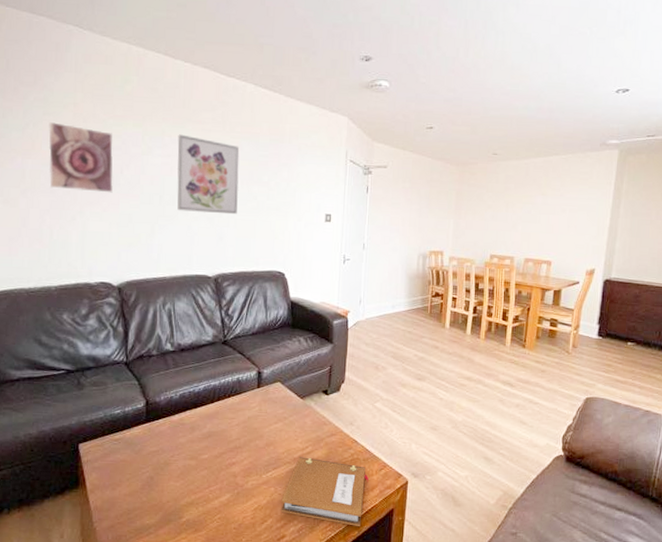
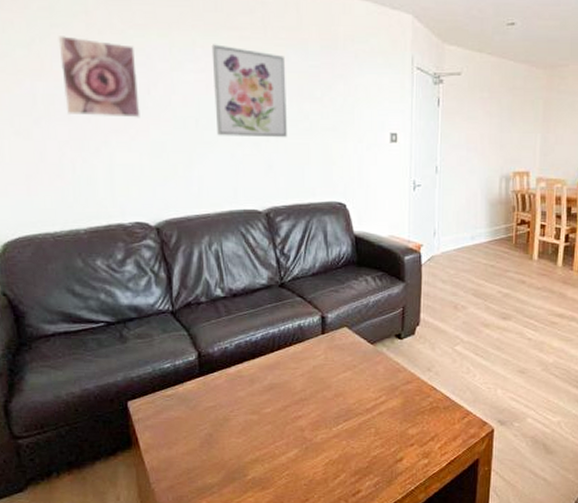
notebook: present [281,457,369,526] -> none [354,407,450,478]

